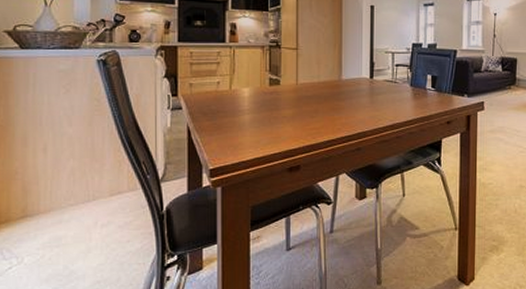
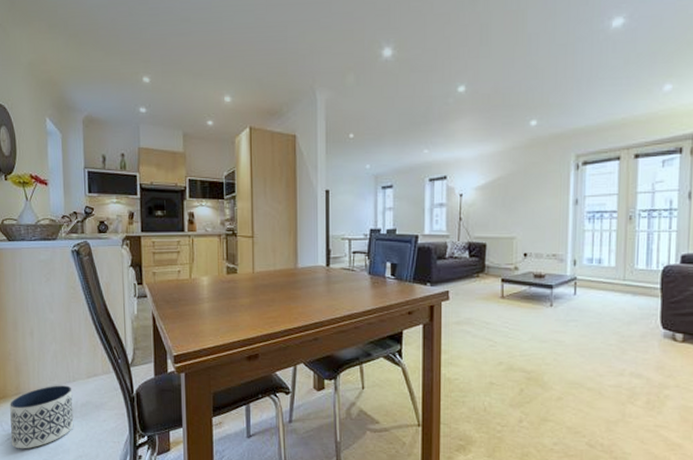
planter: none [13,205,92,279] -> present [10,385,74,449]

